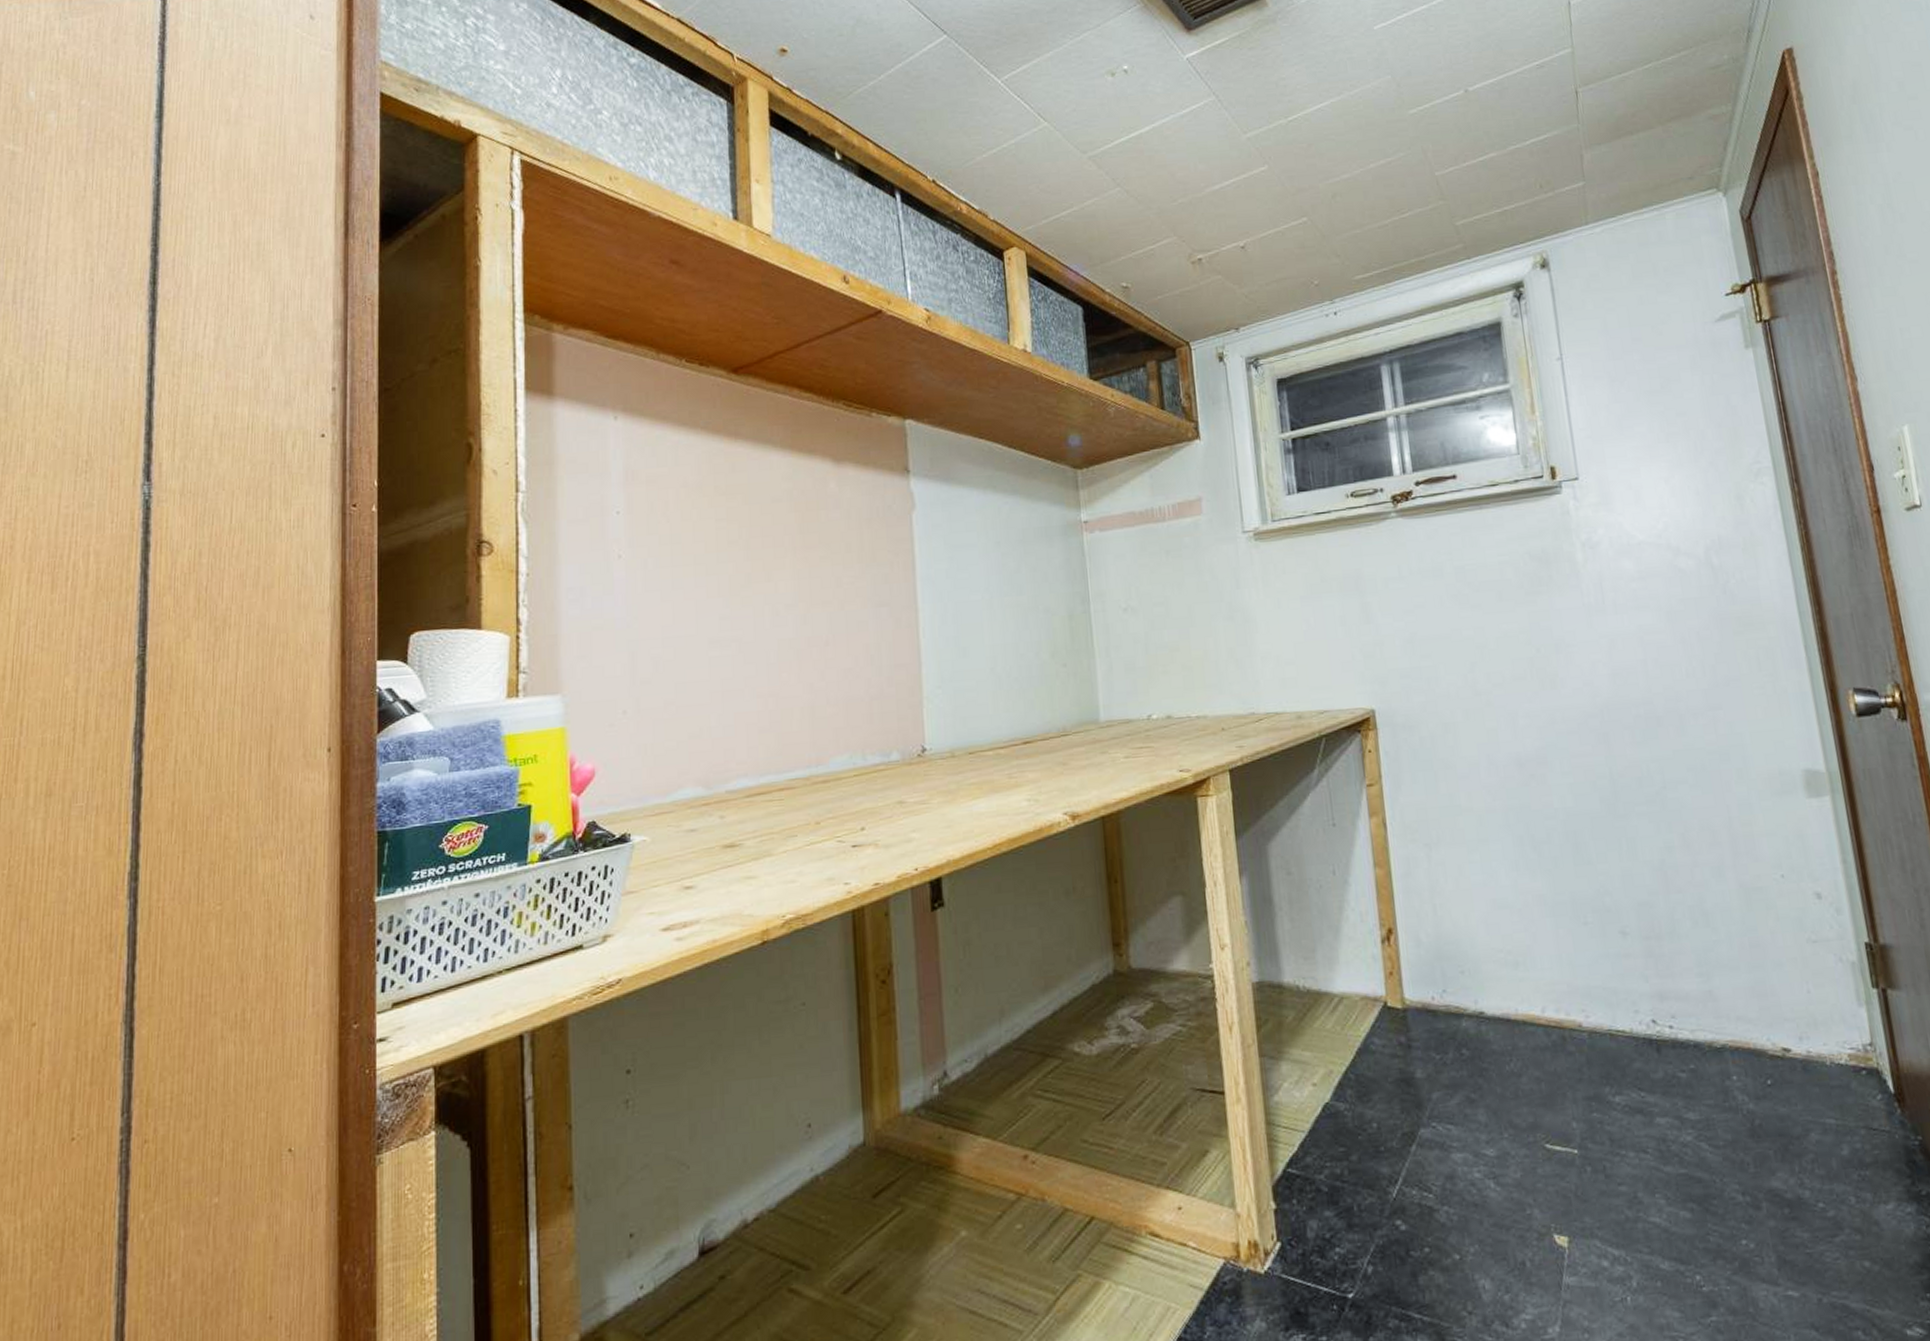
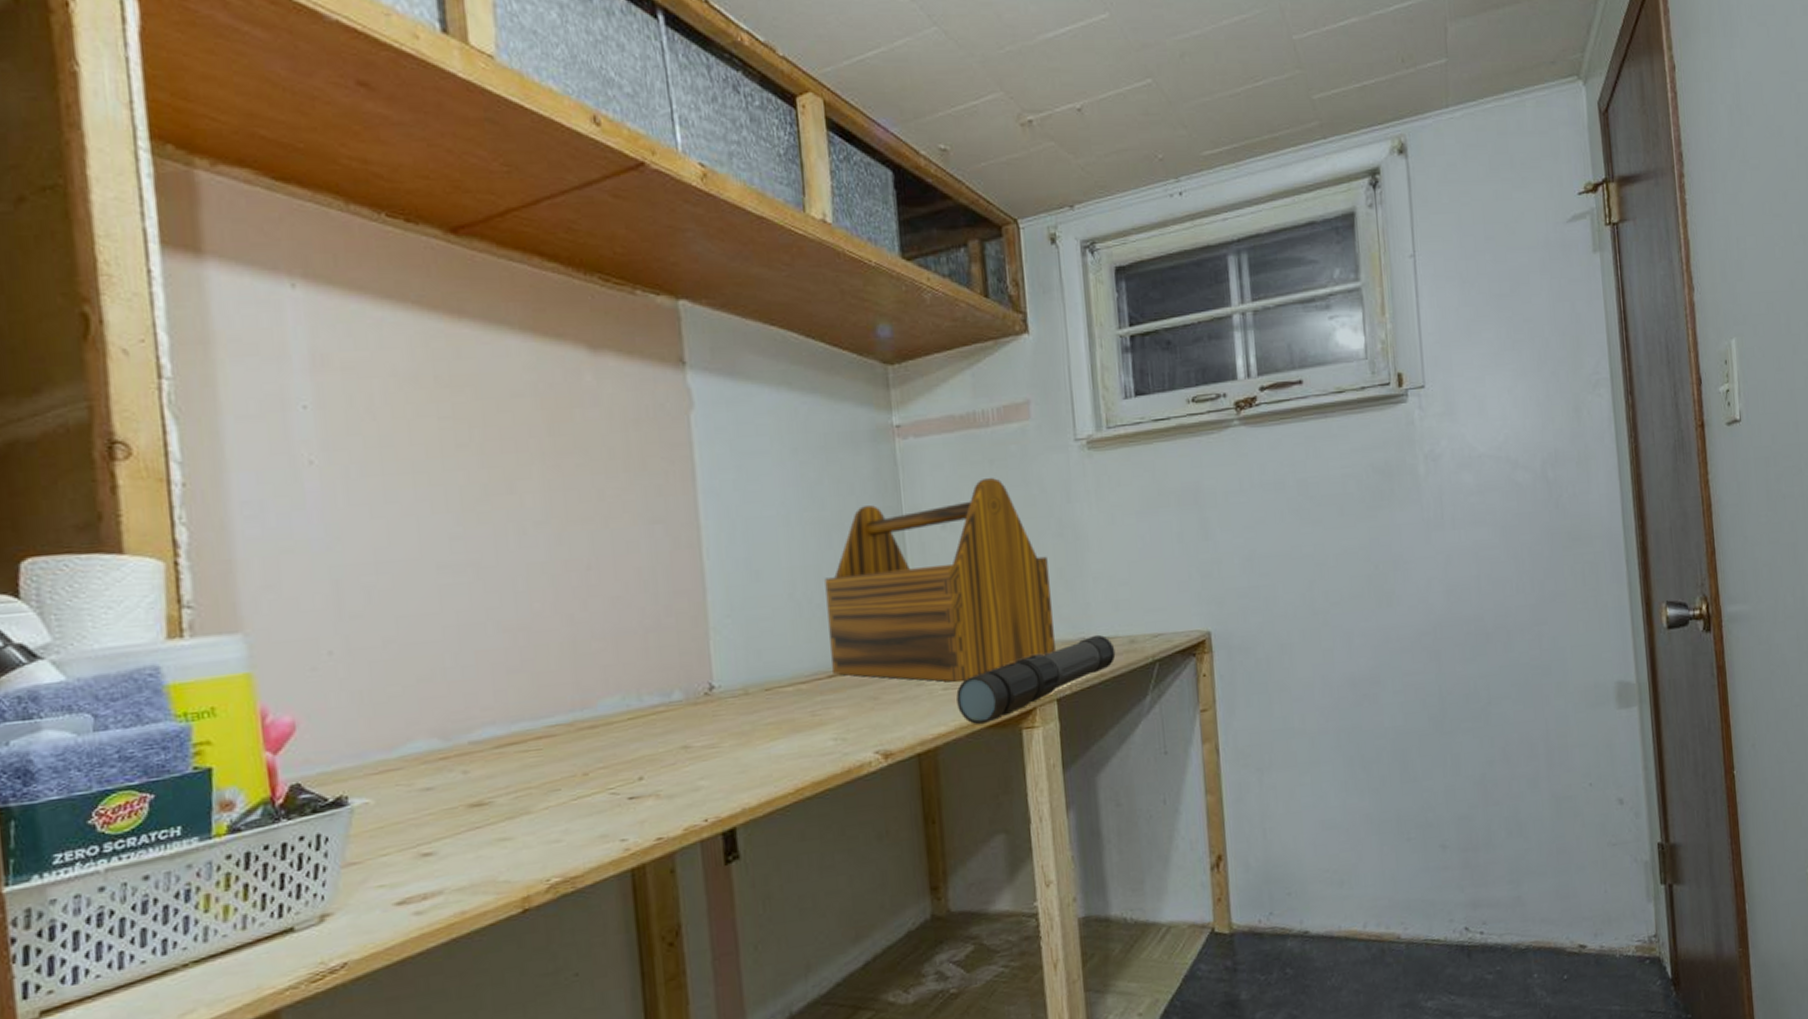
toolbox: none [1021,566,1227,752] -> present [825,477,1056,683]
flashlight: none [1136,710,1284,792] -> present [956,634,1116,725]

